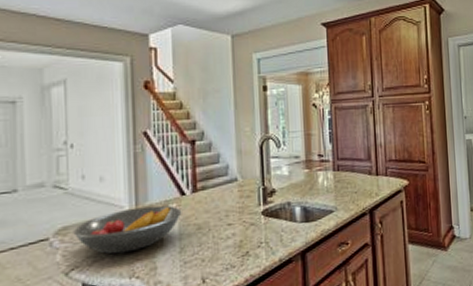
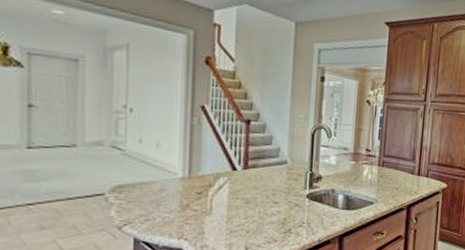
fruit bowl: present [73,205,182,254] -> none [128,176,232,216]

